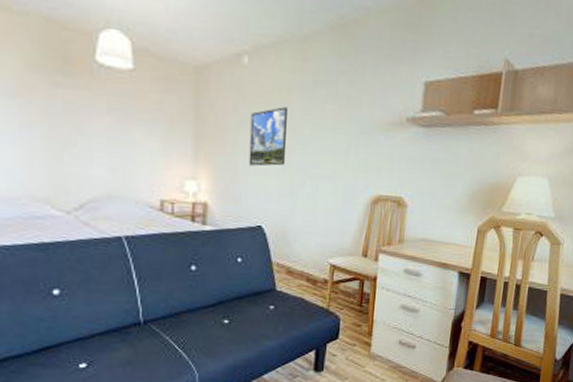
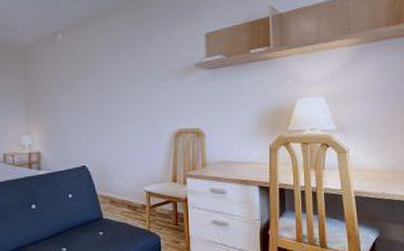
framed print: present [248,107,287,167] -> none [68,69,100,118]

